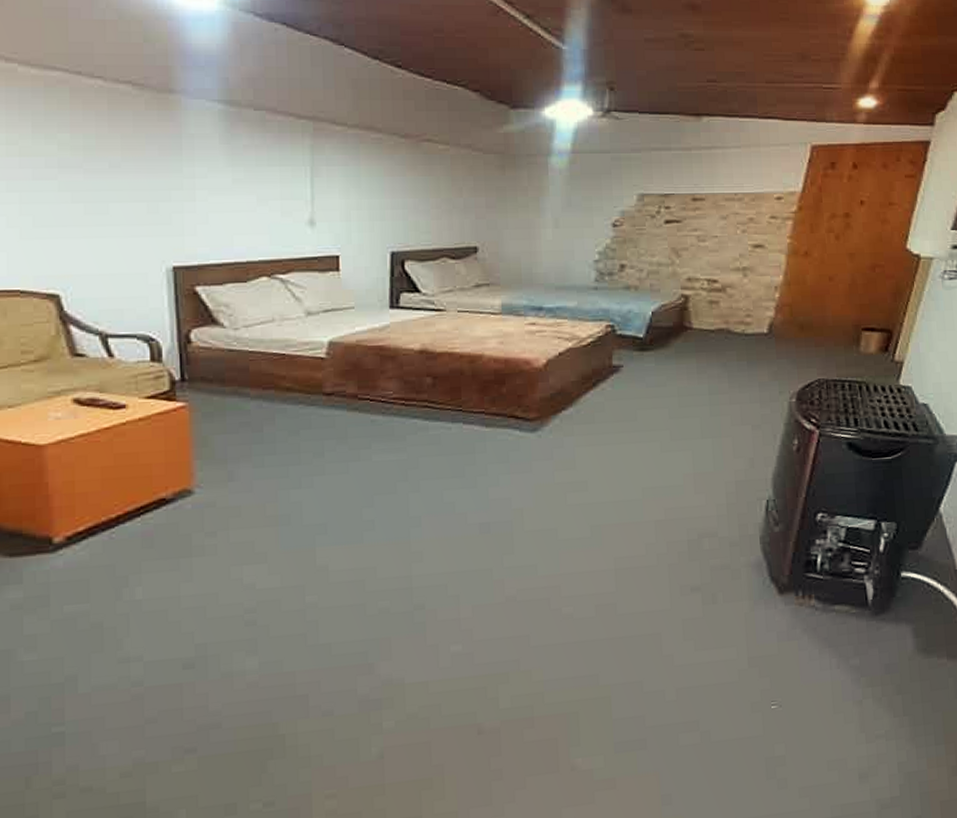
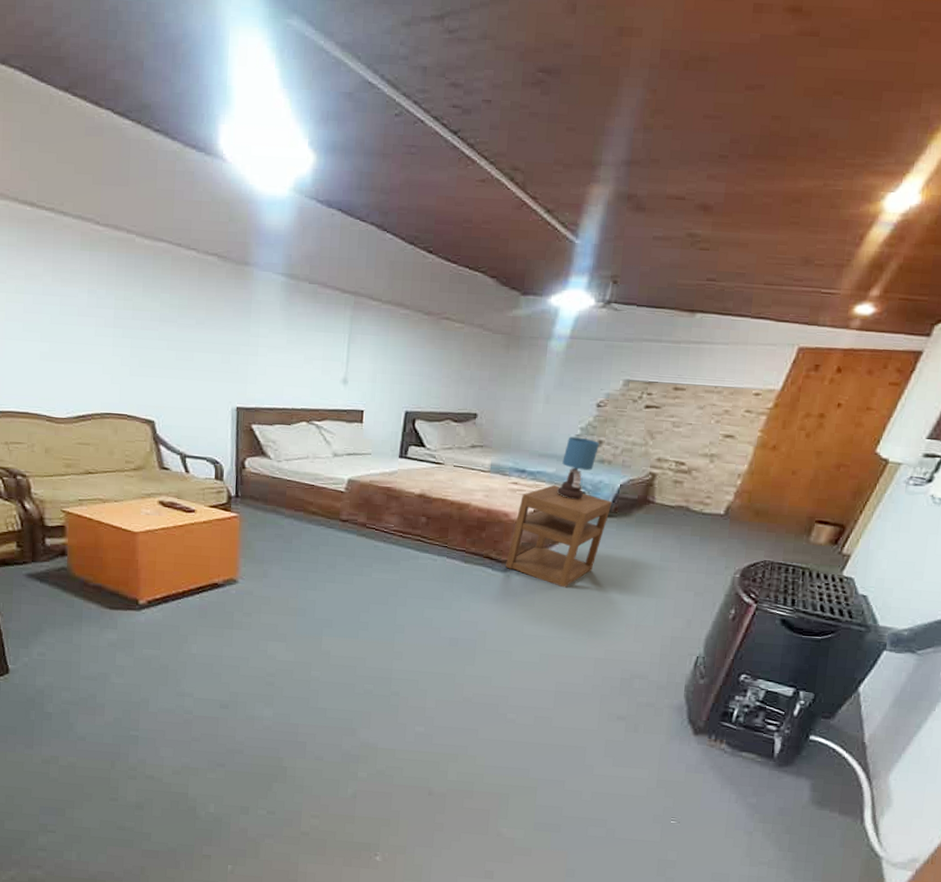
nightstand: none [535,320,646,441] -> present [506,484,613,588]
table lamp: none [582,263,622,336] -> present [557,436,599,500]

